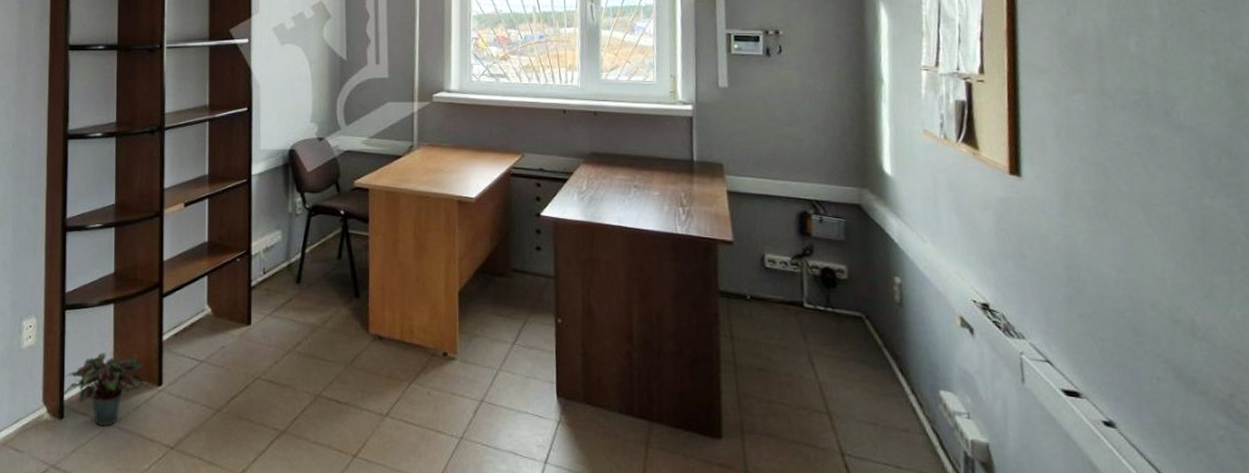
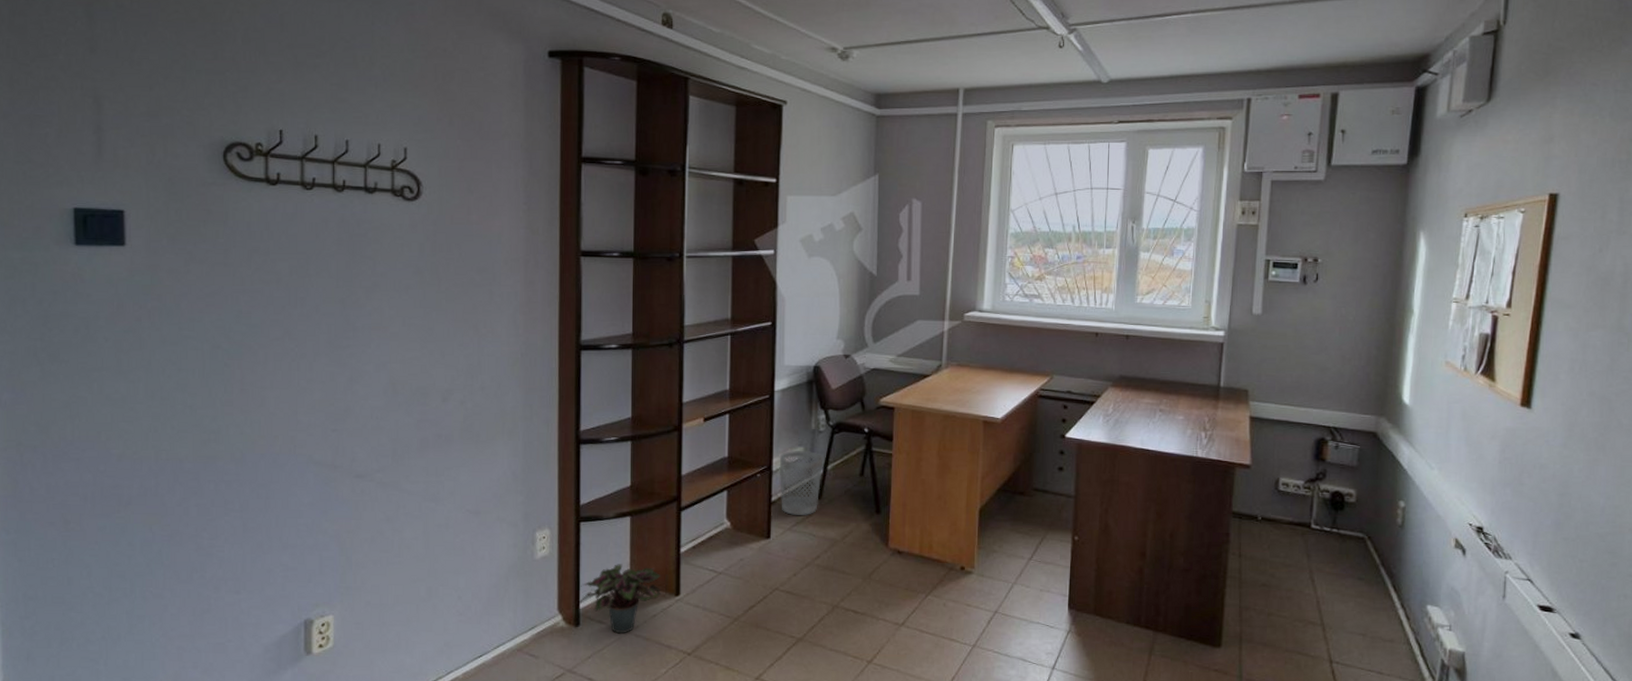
wastebasket: none [258,235,301,300] -> present [779,451,824,515]

